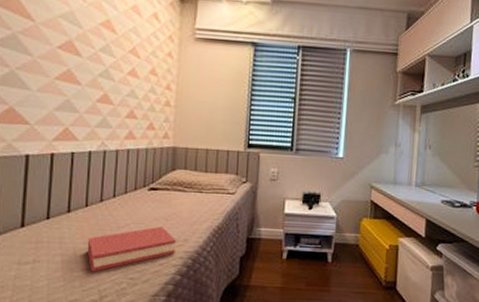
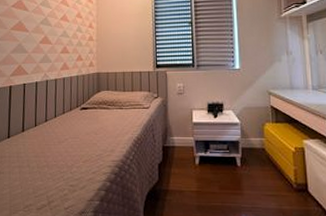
hardback book: present [87,226,176,272] -> none [37,140,105,181]

